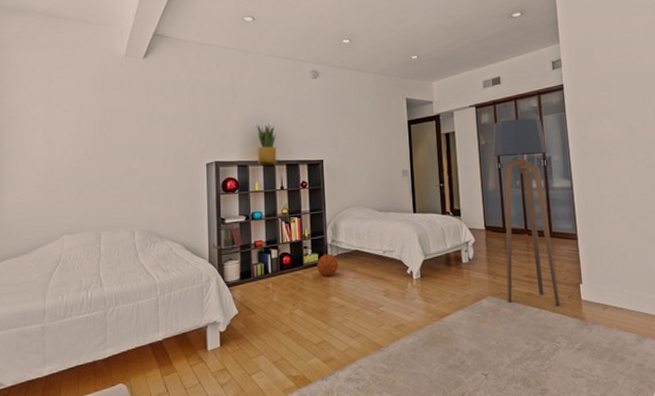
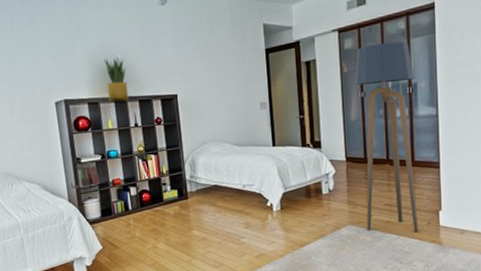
basketball: present [317,253,339,277] -> none [177,189,199,212]

